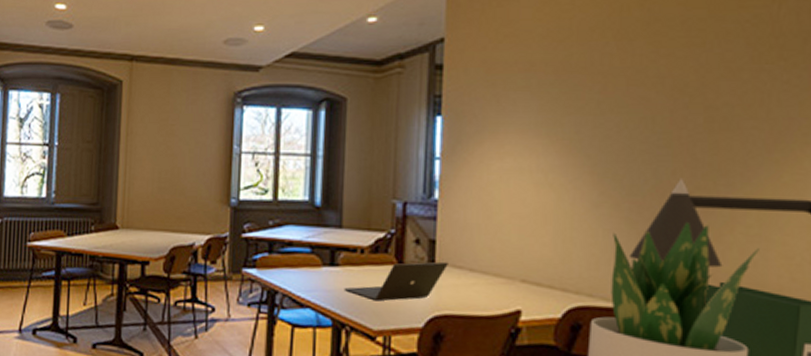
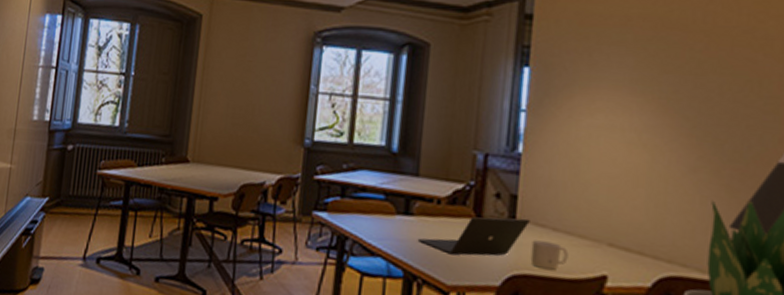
mug: none [450,281,485,308] -> present [530,240,569,270]

